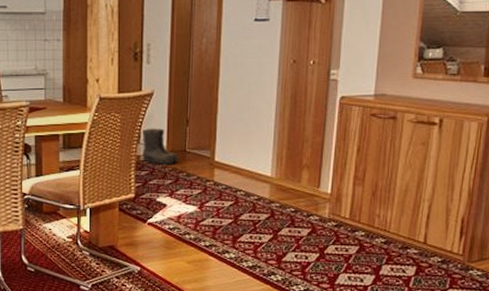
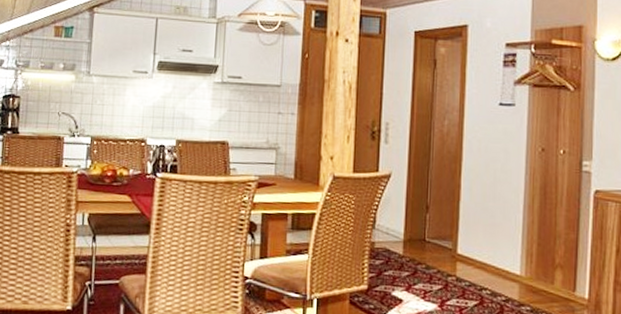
boots: present [141,128,180,165] -> none [377,212,418,255]

